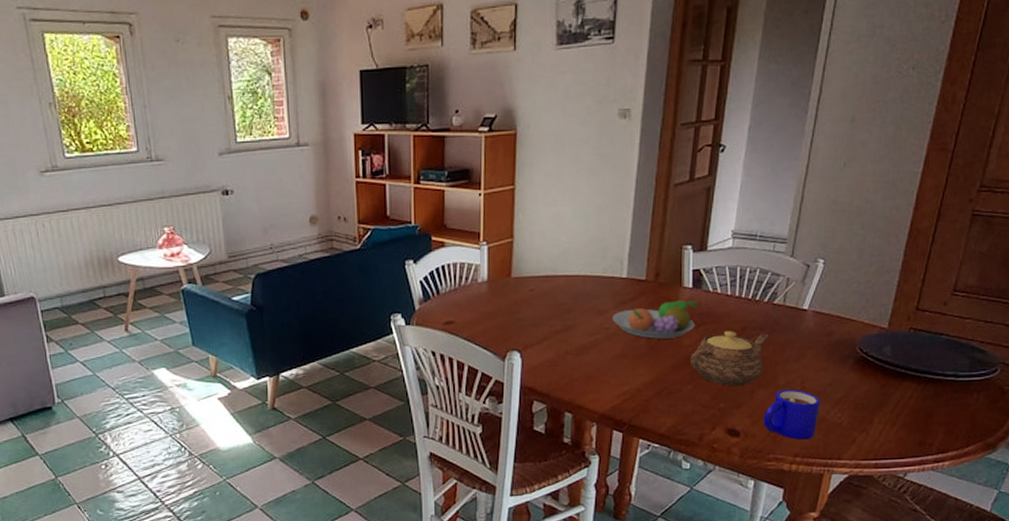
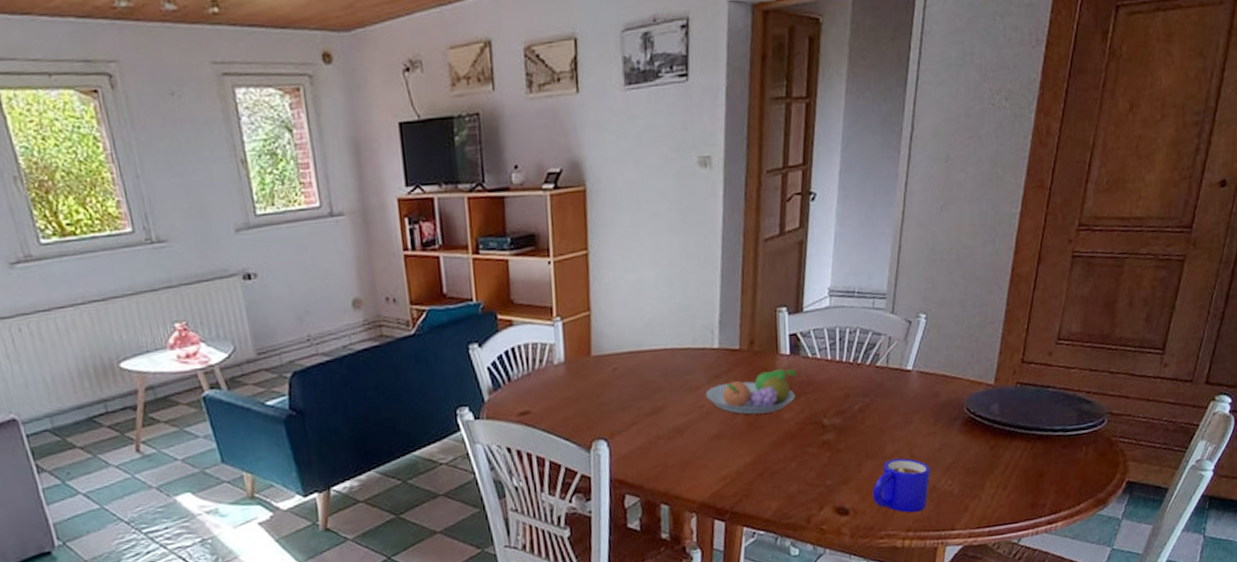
teapot: present [690,331,769,386] -> none [792,399,873,460]

